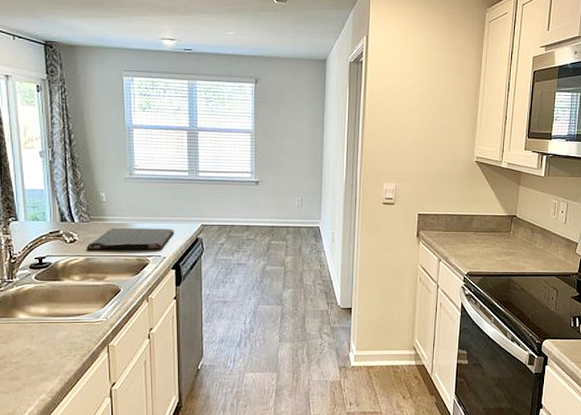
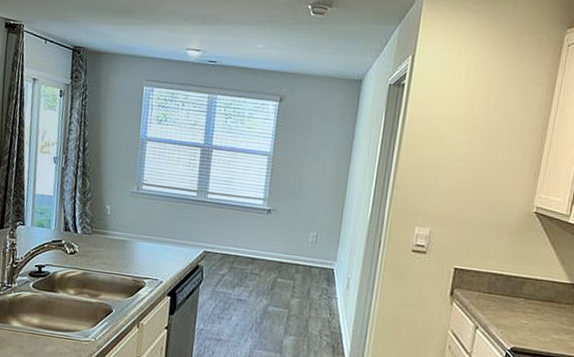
cutting board: present [86,228,175,249] -> none [84,243,175,273]

